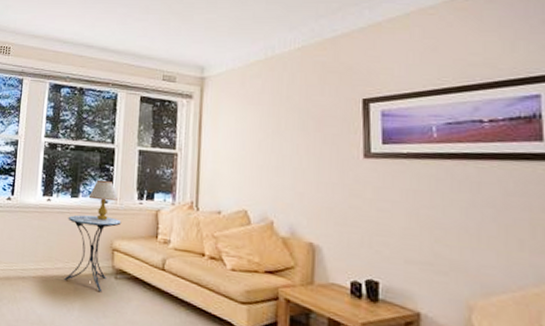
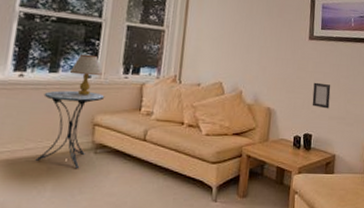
picture frame: none [375,213,405,250] -> present [312,82,331,109]

